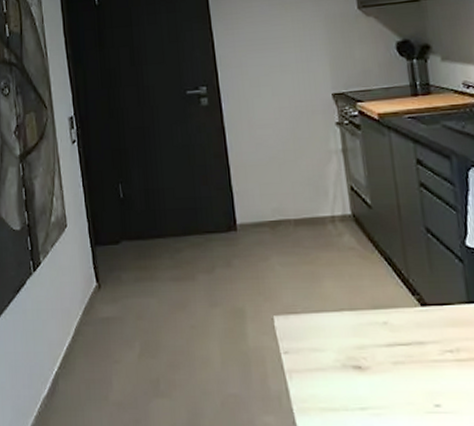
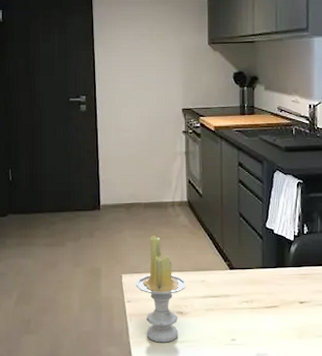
candle: none [293,262,363,410] -> present [136,235,187,343]

